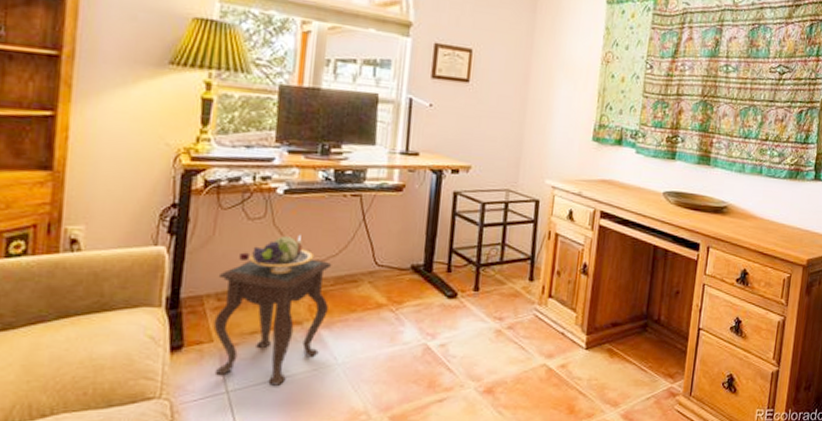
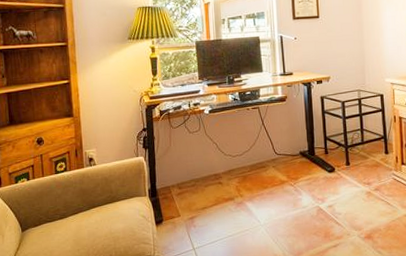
side table: present [213,235,332,386] -> none [177,140,249,243]

